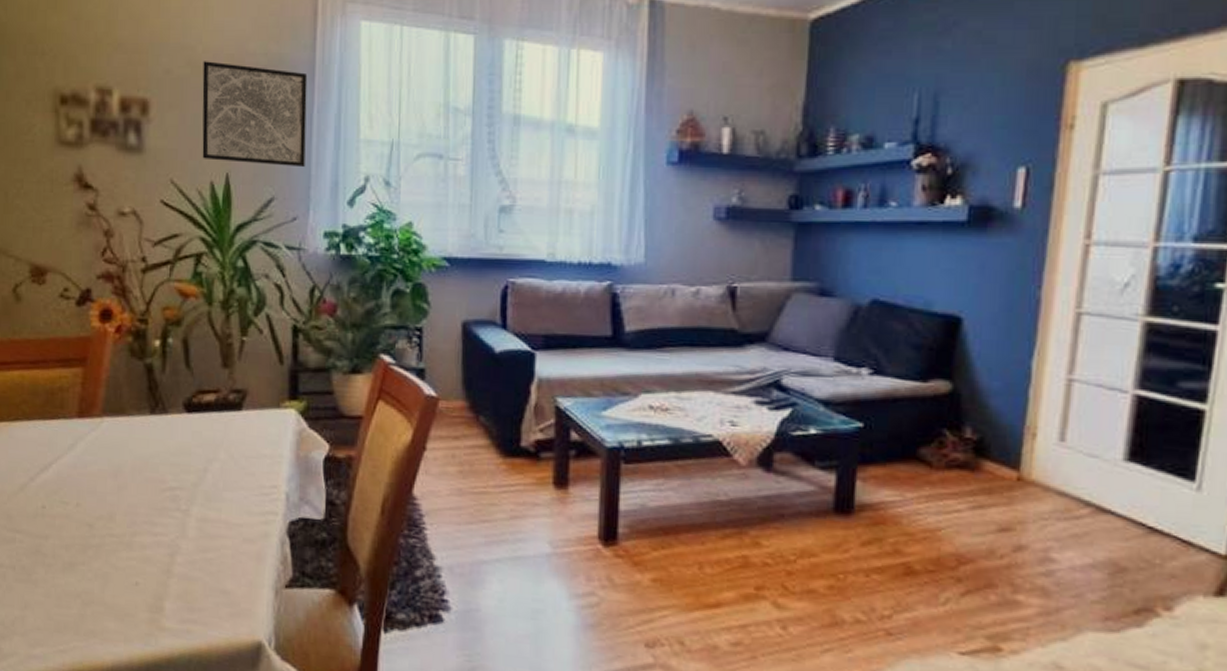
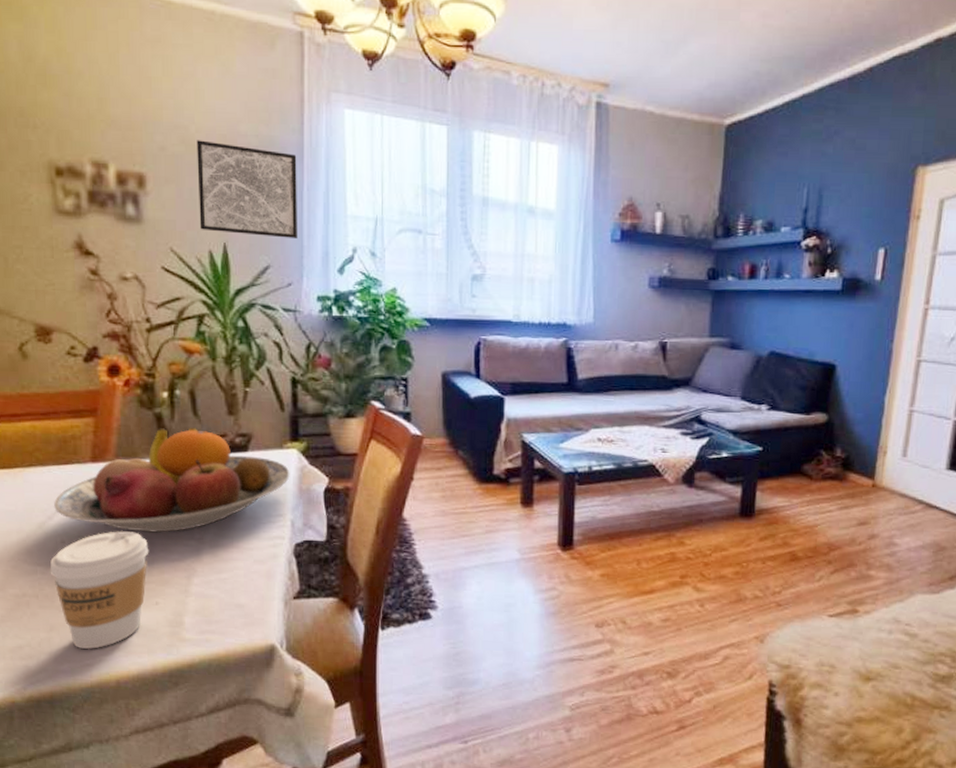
coffee cup: none [28,496,132,634] -> present [50,530,149,650]
fruit bowl: none [37,380,287,501] -> present [54,427,290,533]

